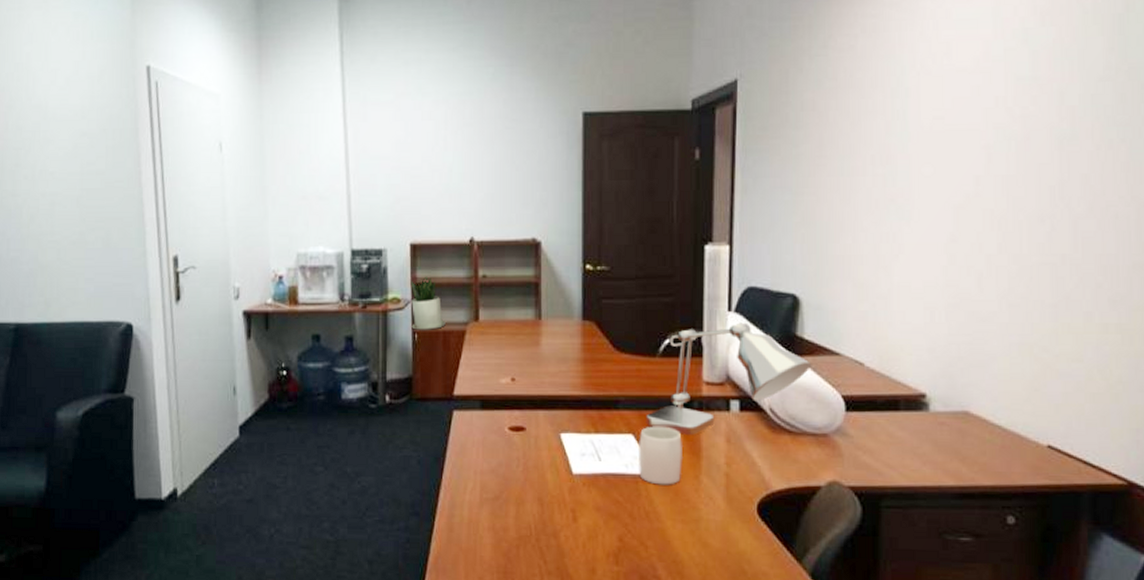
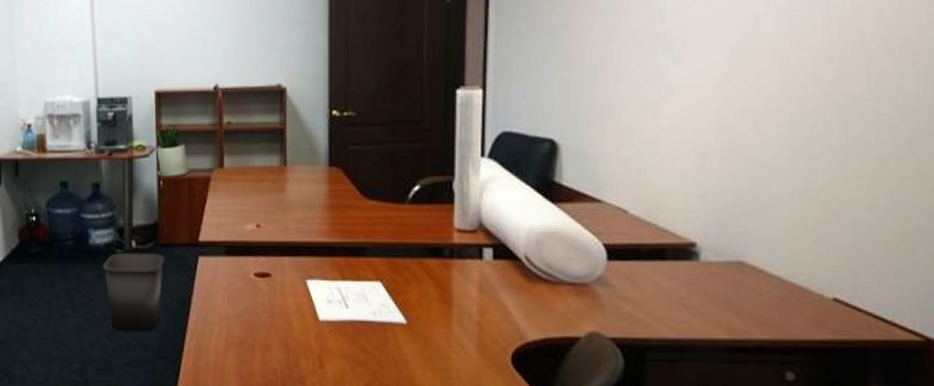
waste bin: none [356,407,419,488] -> present [103,252,165,332]
mug: present [639,426,684,485] -> none [387,273,434,334]
desk lamp: present [646,322,812,436] -> none [394,168,571,284]

